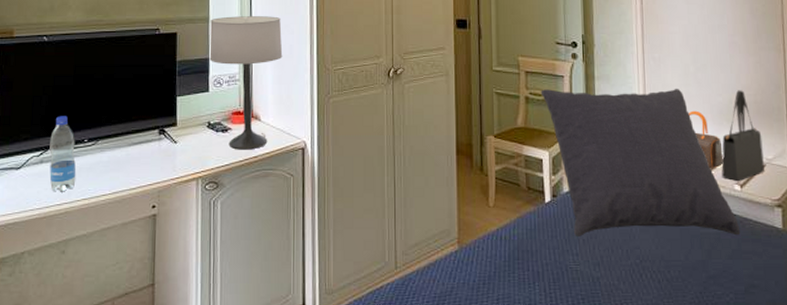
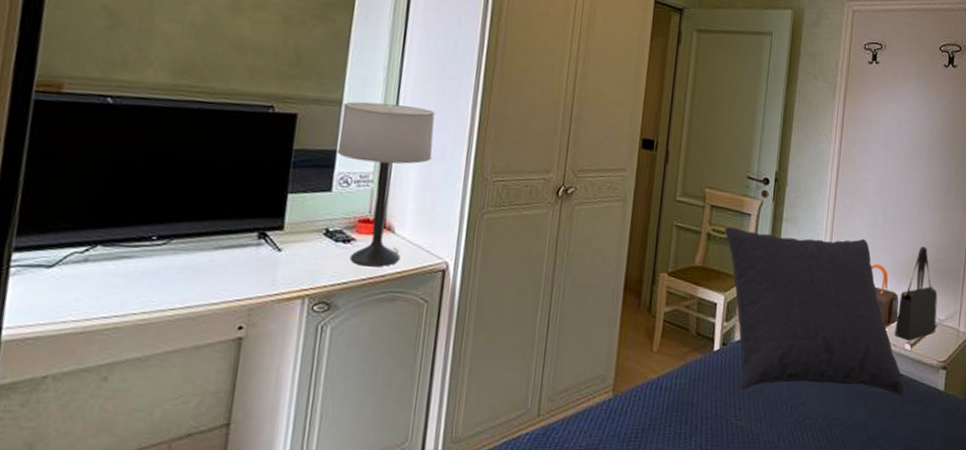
bottle: present [49,116,76,192] -> none [95,203,140,302]

